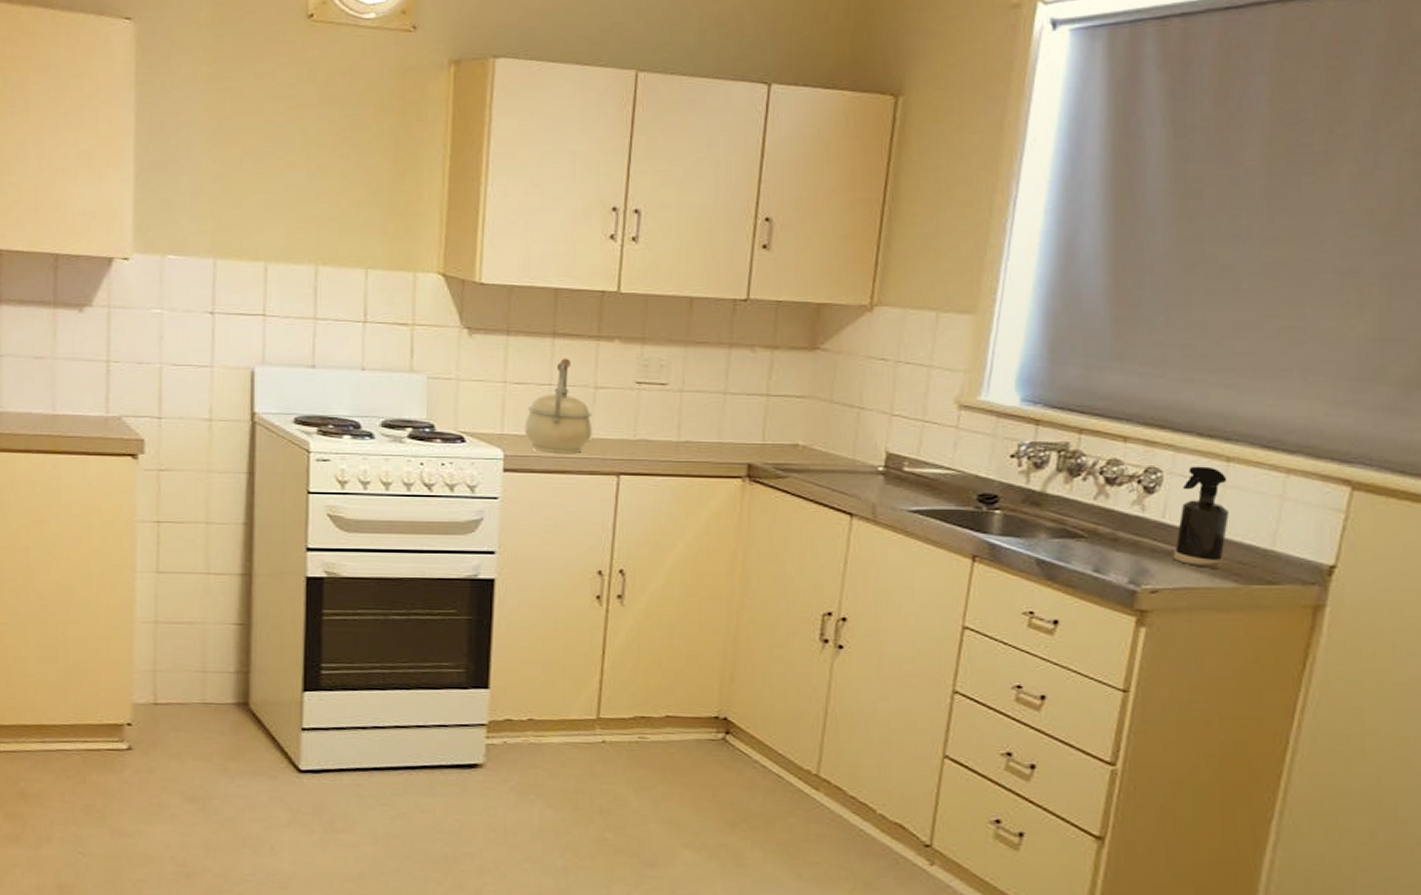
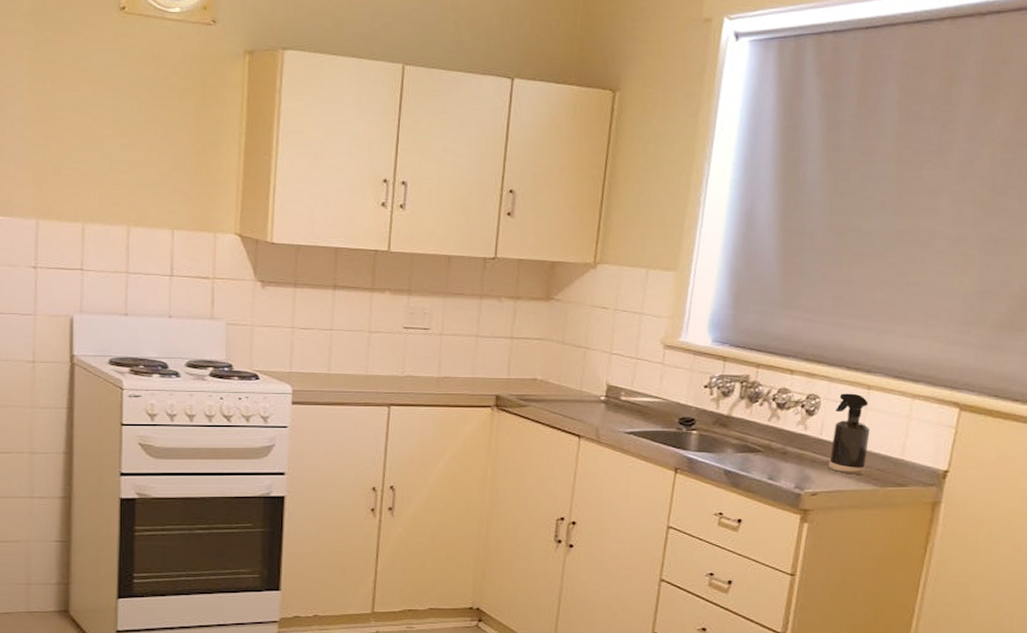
kettle: present [524,358,592,454] -> none [309,307,367,389]

